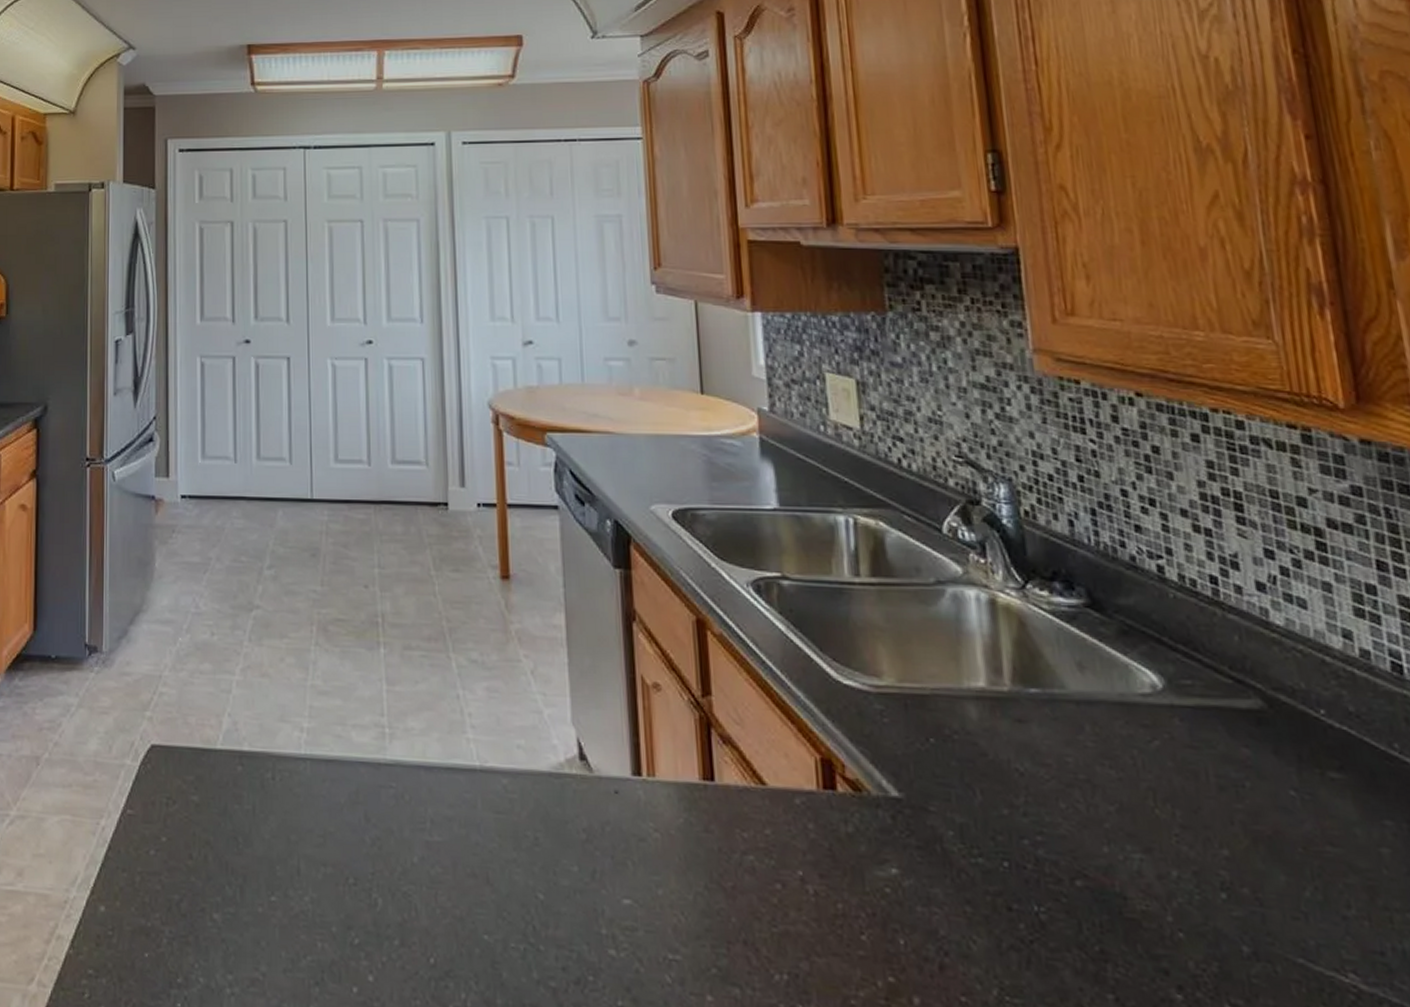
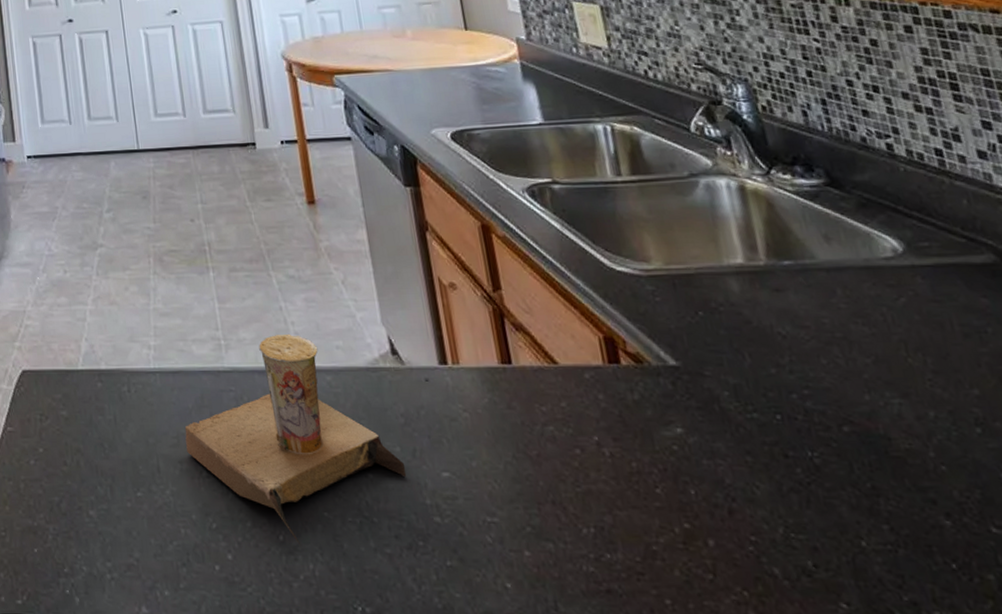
cup: none [333,726,581,972] -> present [185,333,406,546]

